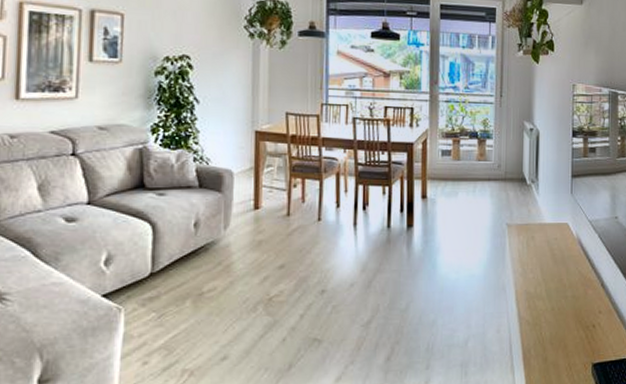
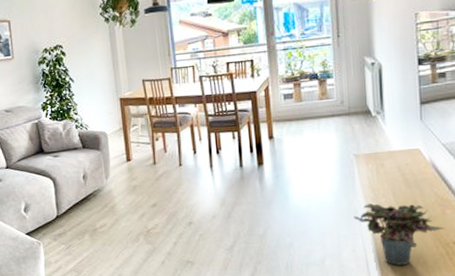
potted plant: none [501,279,585,349] -> present [353,203,444,265]

